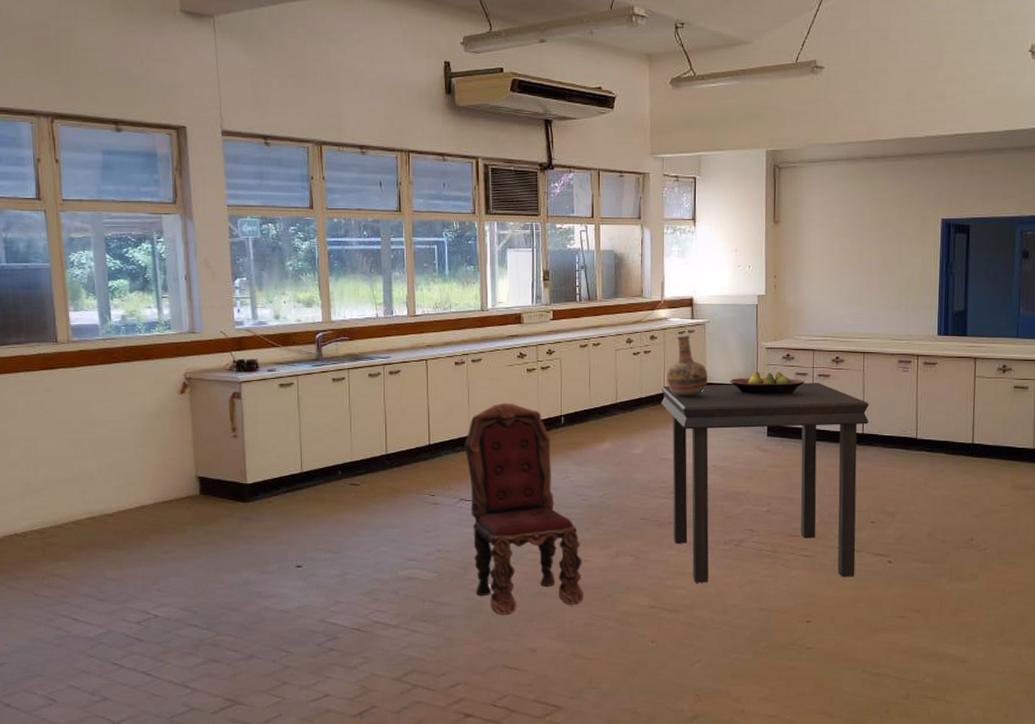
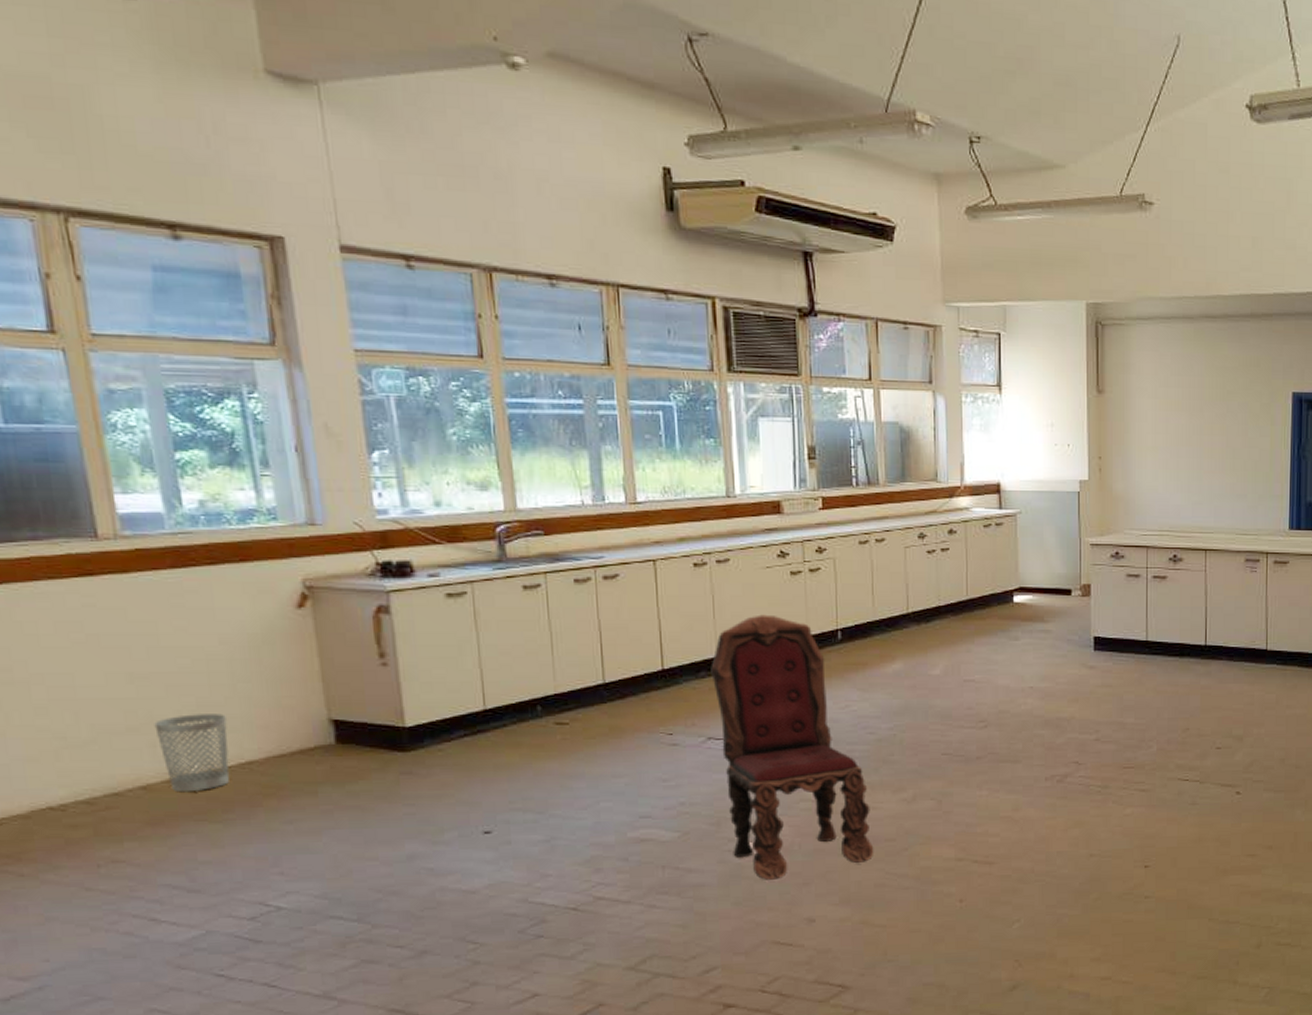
wastebasket: none [84,470,130,526] -> present [154,714,230,791]
dining table: present [661,382,869,583] -> none [963,586,1212,828]
vase: present [666,336,708,396] -> none [969,530,1021,604]
fruit bowl: present [730,371,805,394] -> none [1048,572,1138,600]

